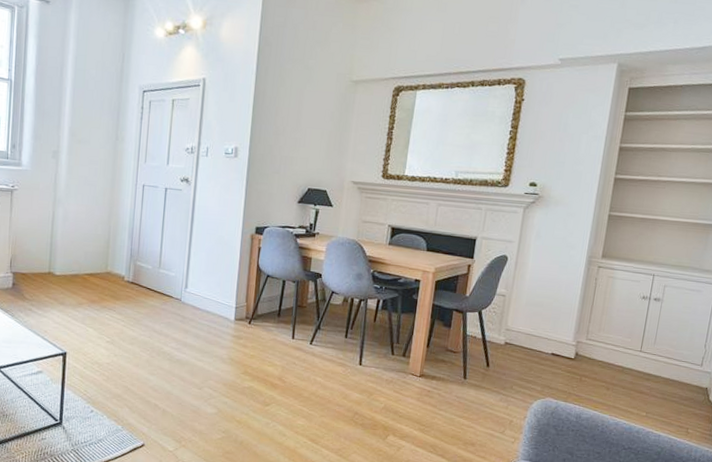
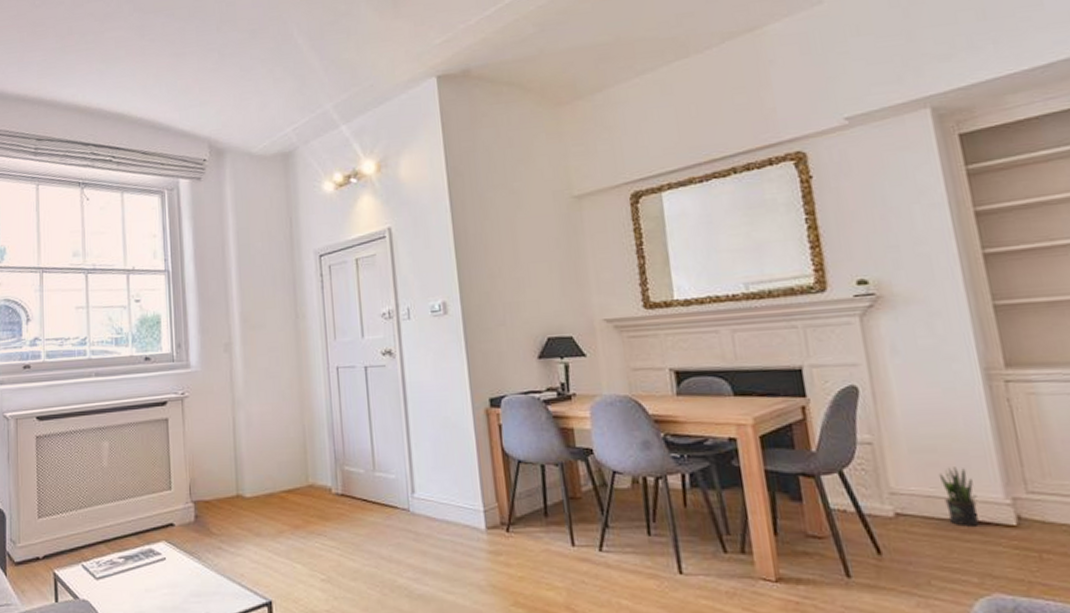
potted plant: none [535,317,558,356] -> present [938,467,980,527]

